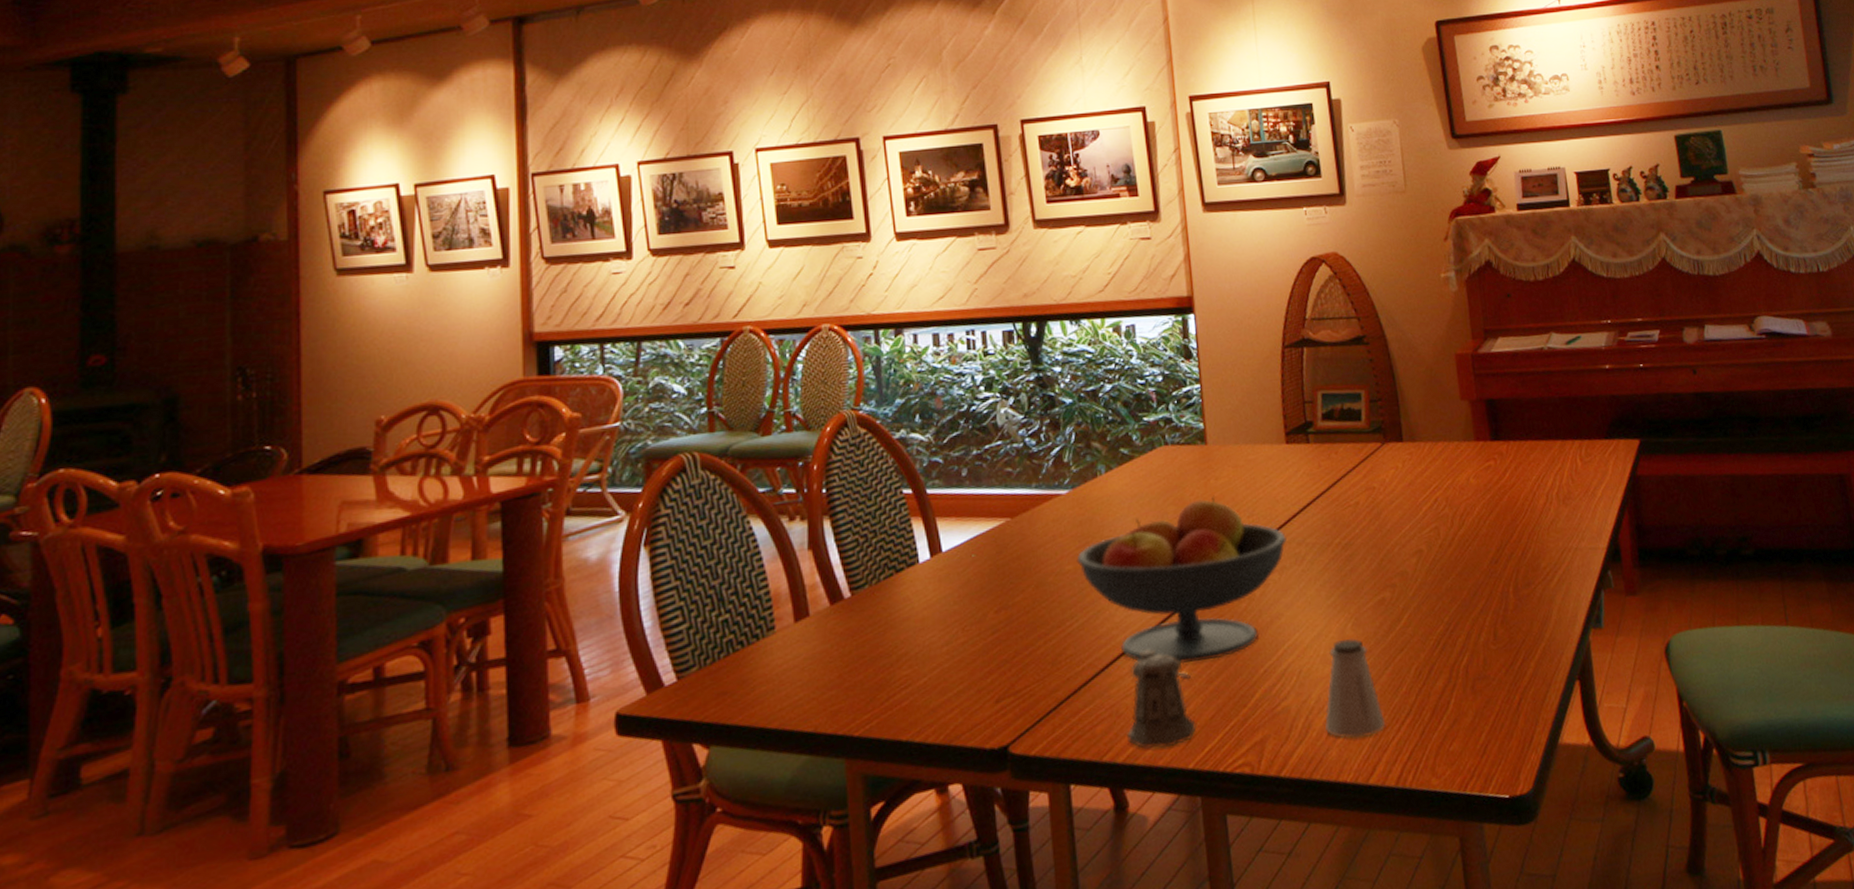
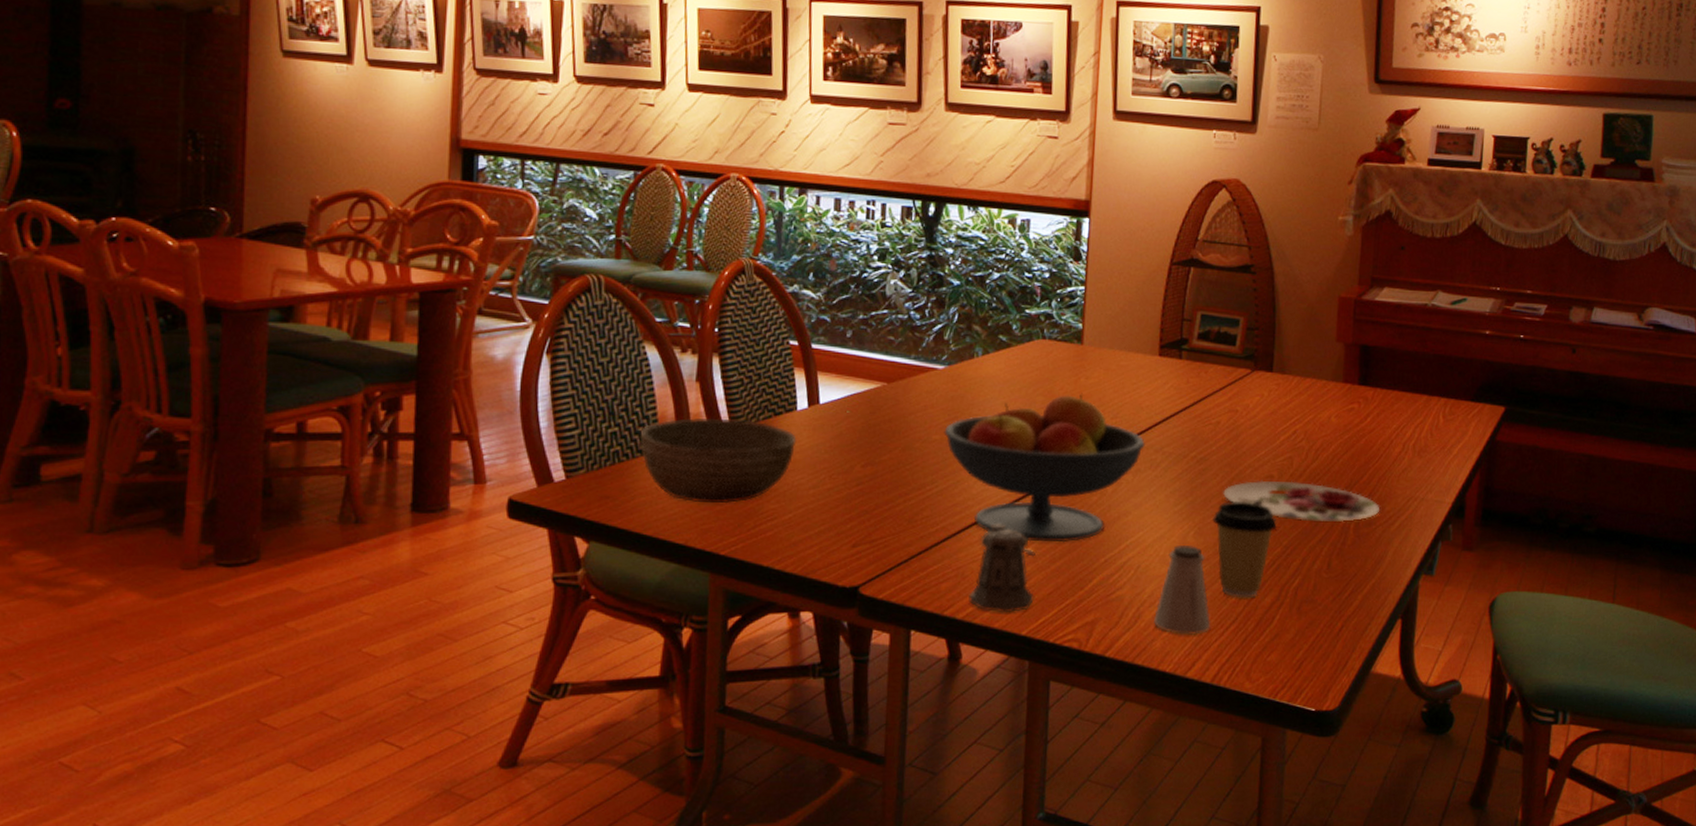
bowl: none [755,582,923,683] -> present [640,418,797,504]
coffee cup: none [1367,582,1436,687] -> present [1211,501,1278,599]
plate: none [1374,550,1536,594] -> present [1223,480,1381,523]

